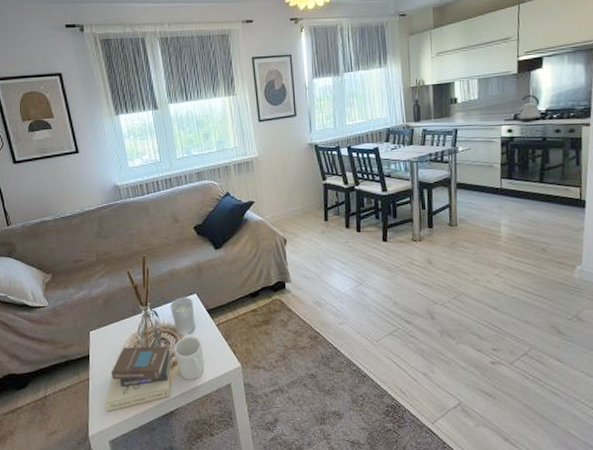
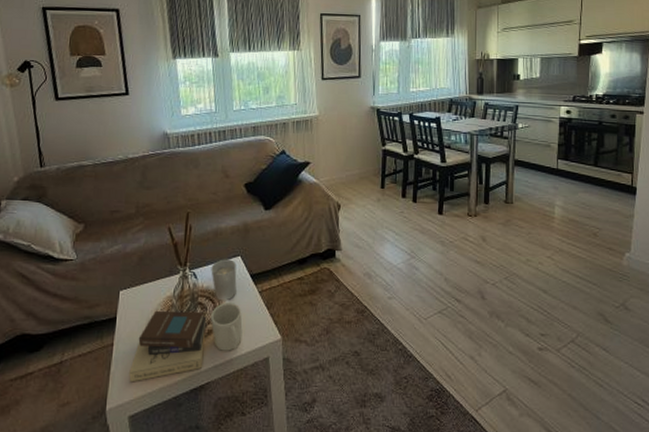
kettle: present [517,94,542,122] -> none [576,78,599,105]

